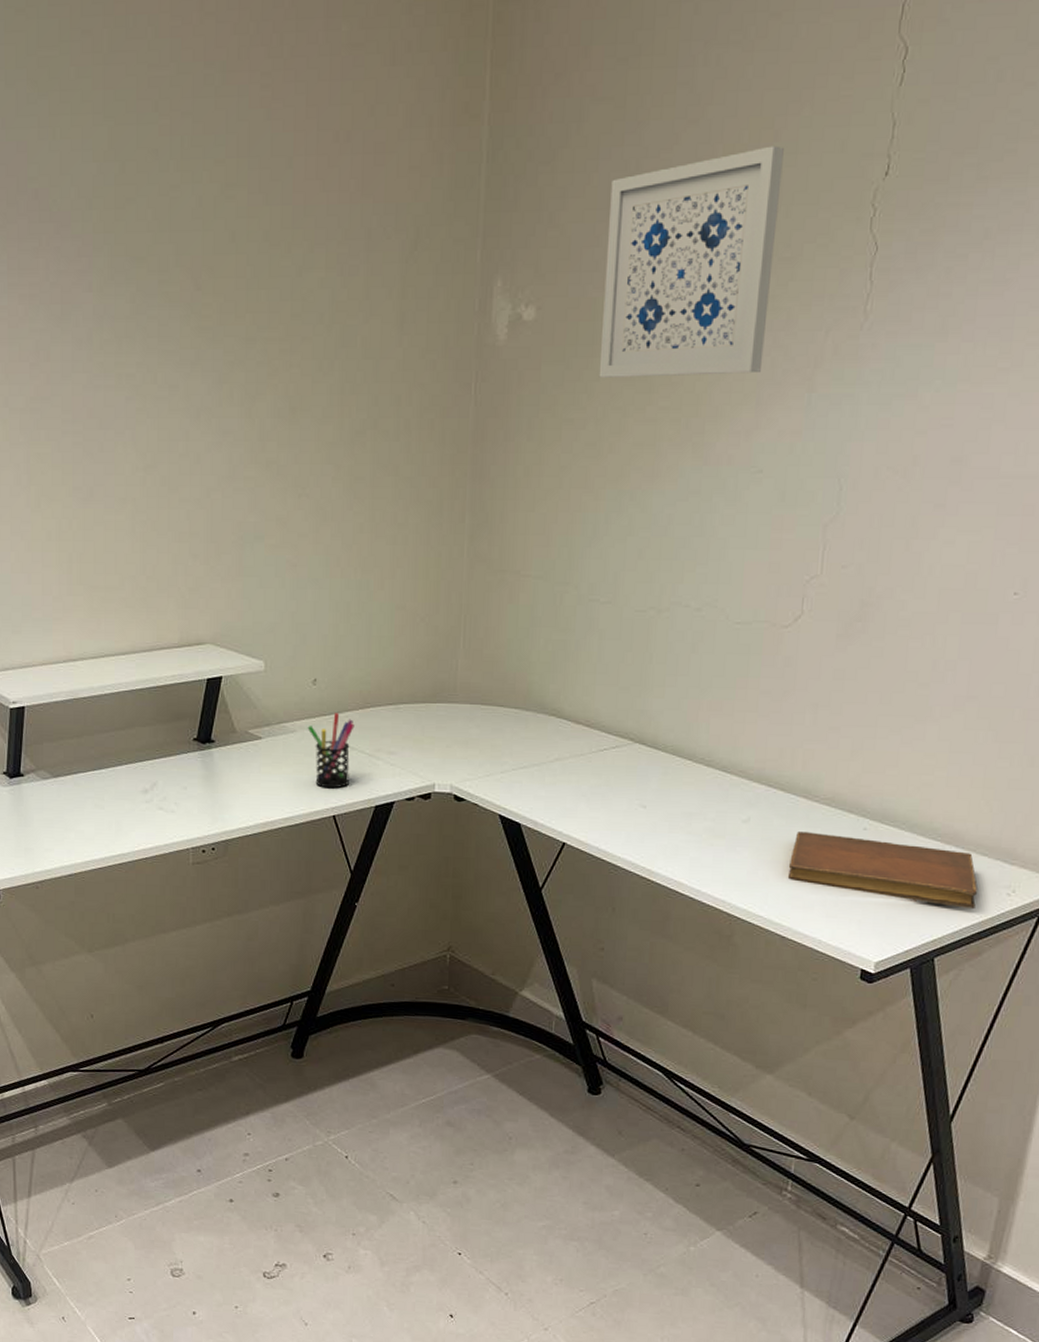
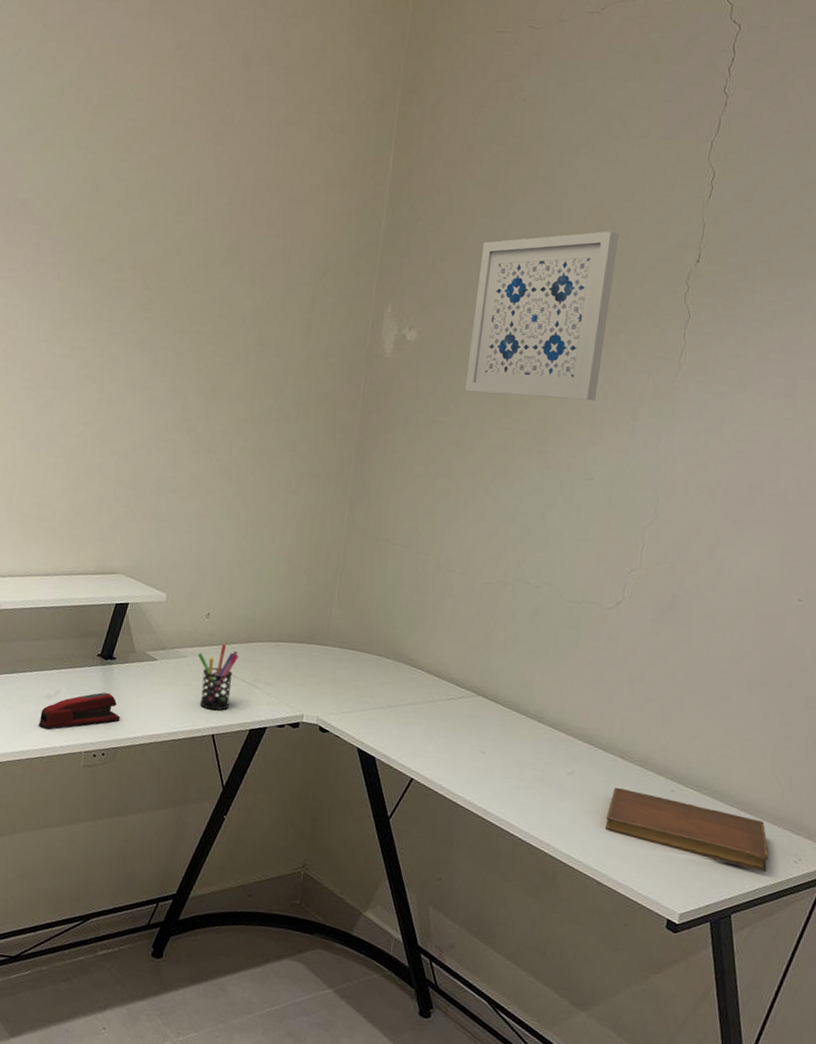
stapler: none [137,780,227,827] -> present [38,692,120,729]

